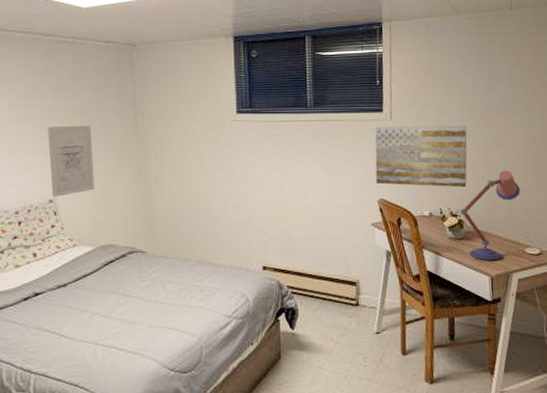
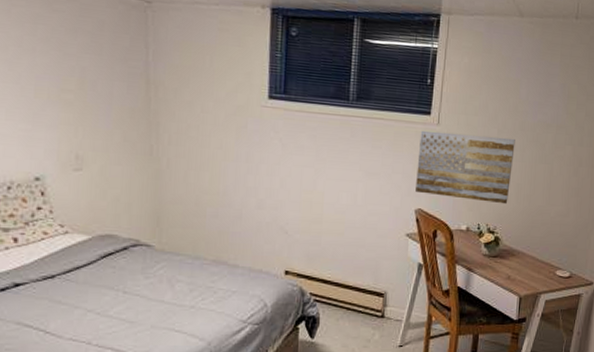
wall art: present [47,125,95,197] -> none [35,89,94,175]
desk lamp: present [460,171,520,260] -> none [498,190,560,280]

